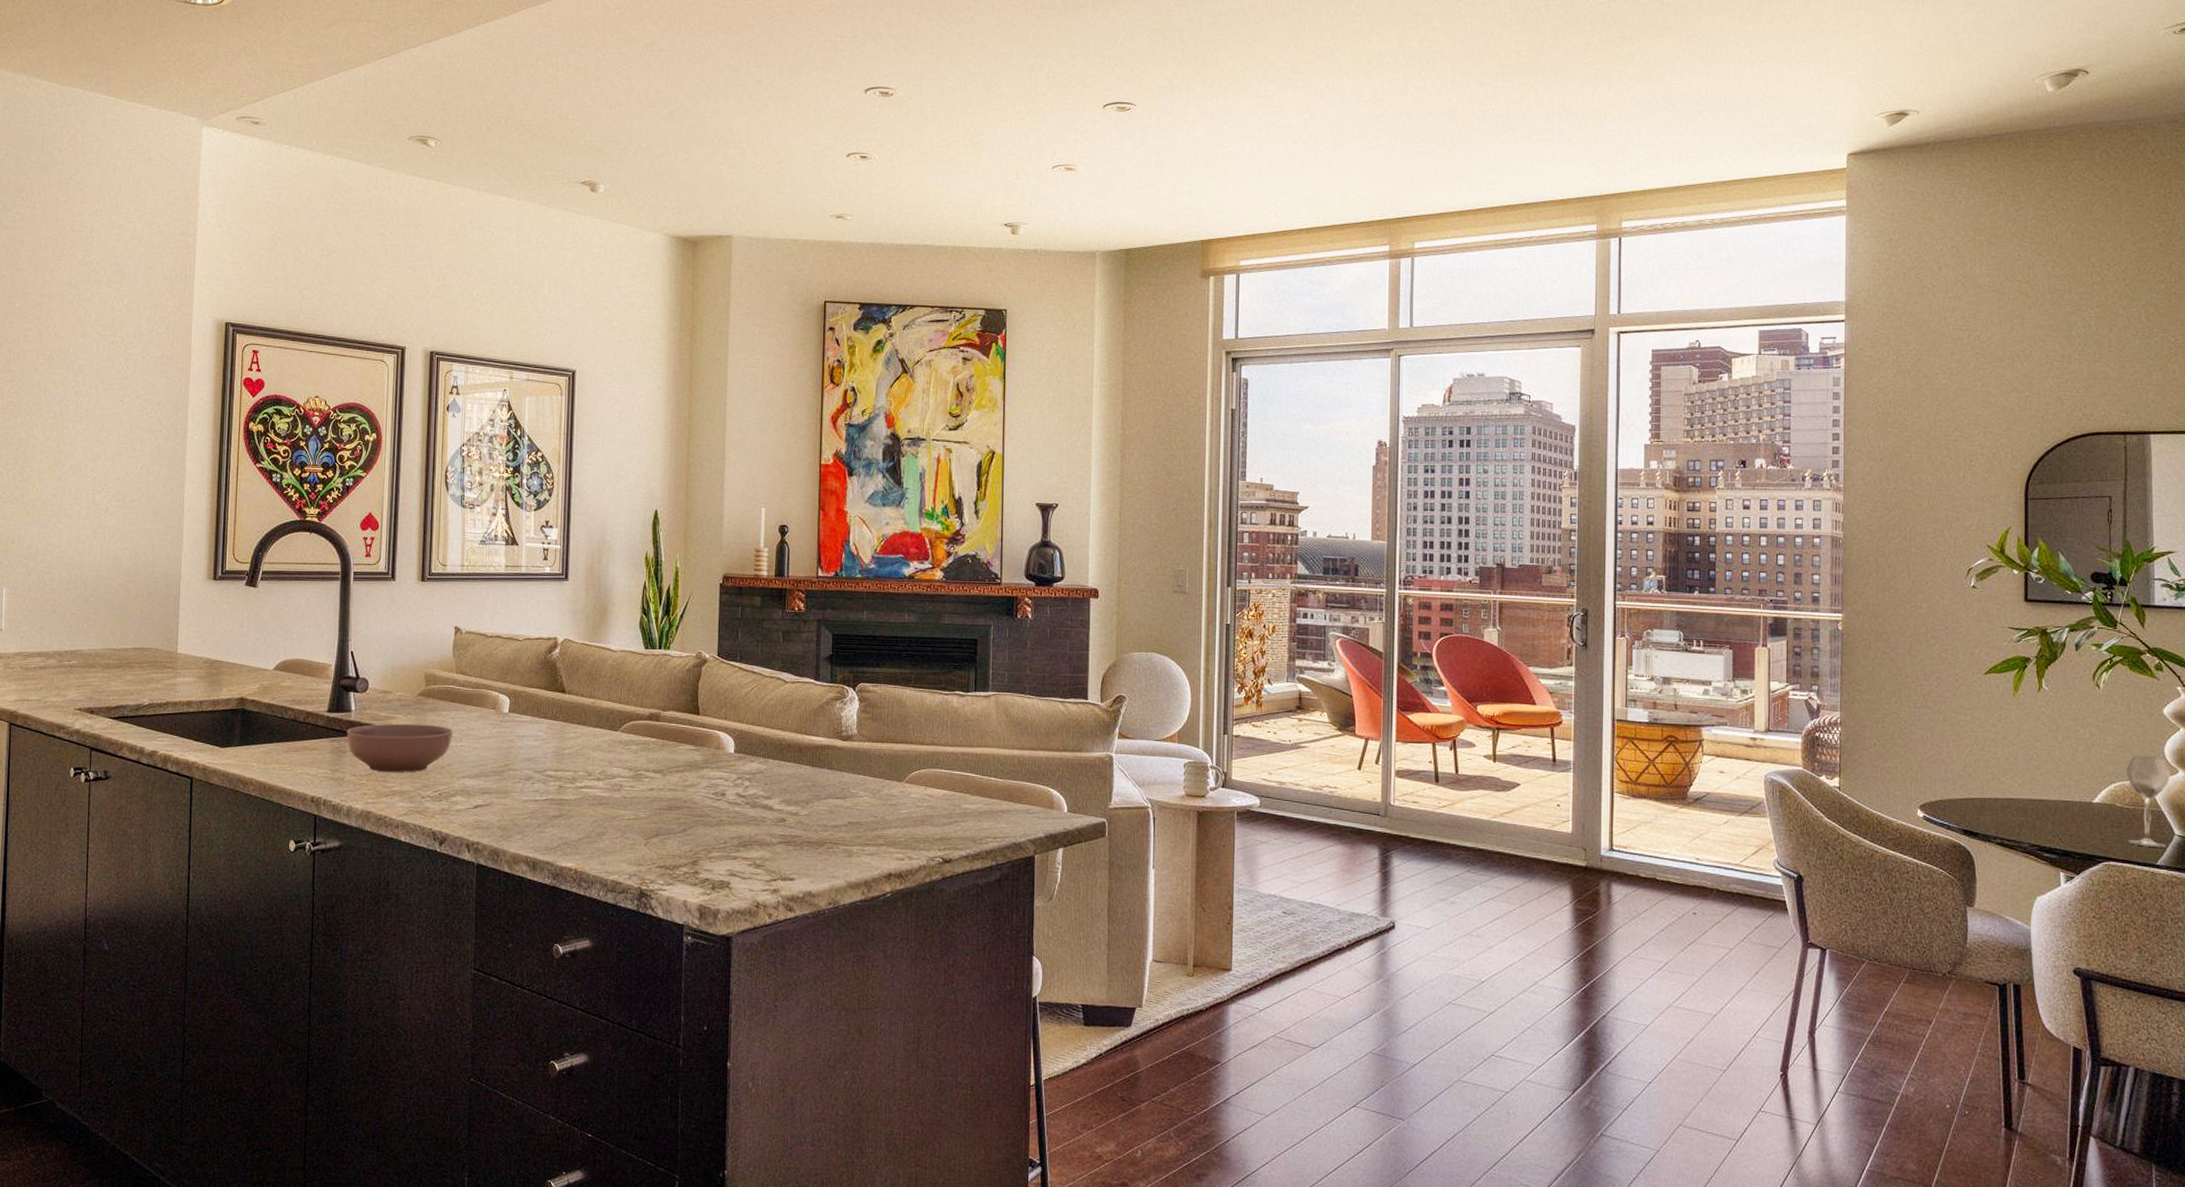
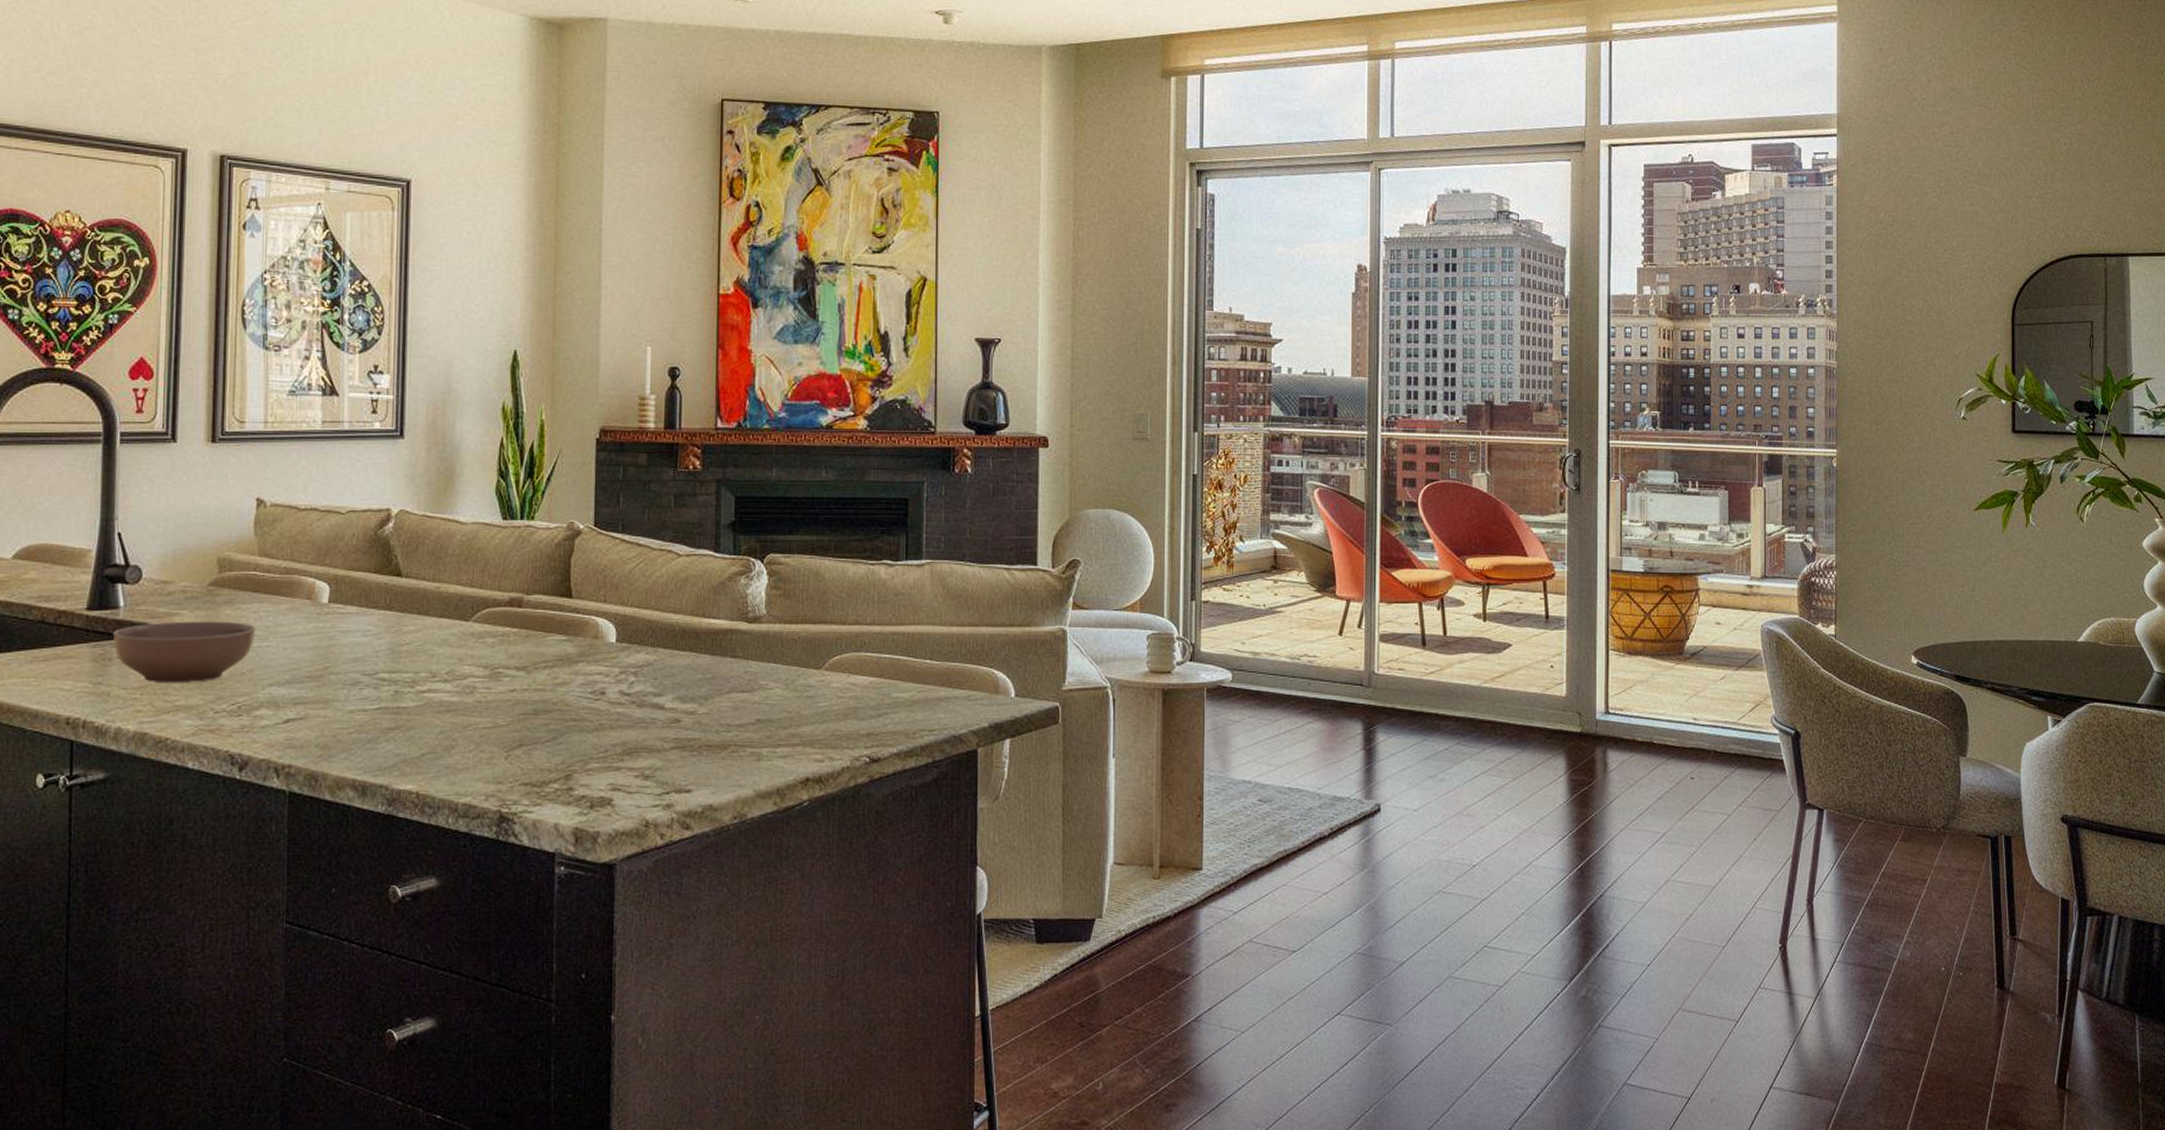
wineglass: present [2126,755,2170,849] -> none [2108,590,2149,687]

